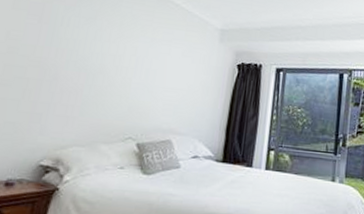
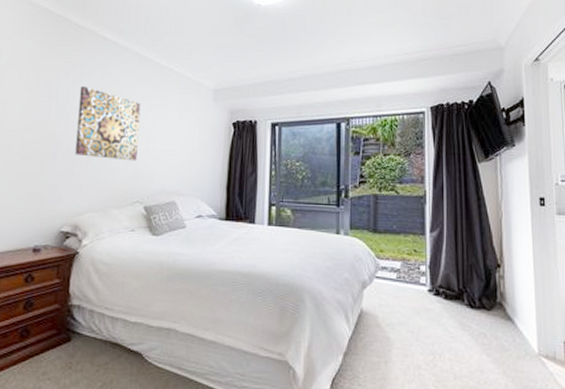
wall art: none [64,12,143,96] -> present [75,86,141,161]

